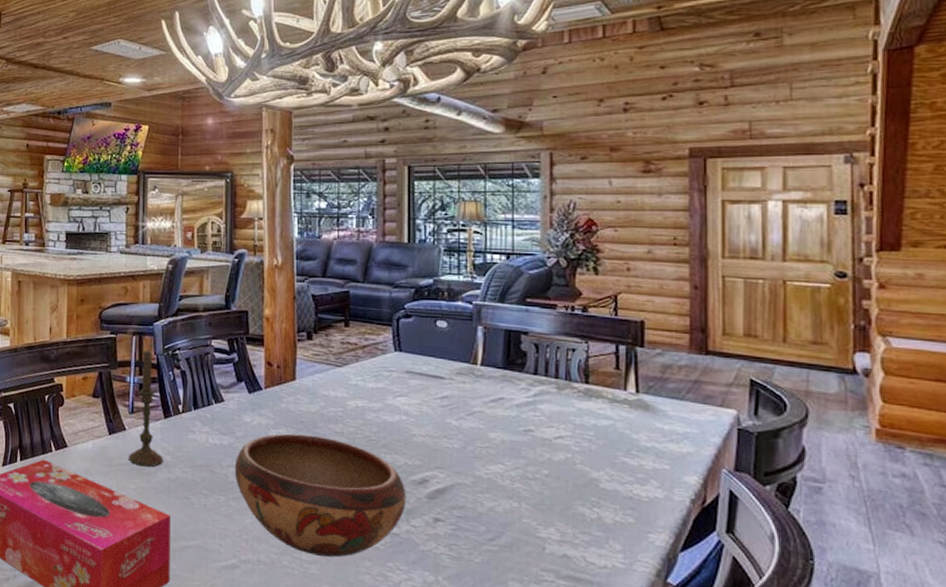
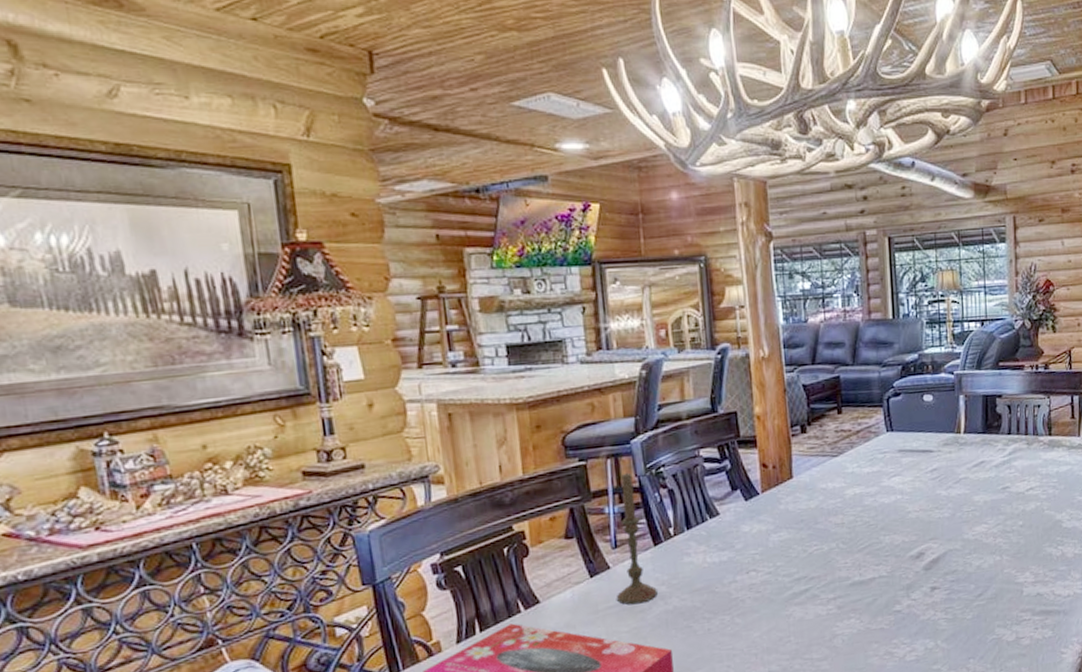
decorative bowl: present [234,433,407,557] -> none [736,531,906,652]

